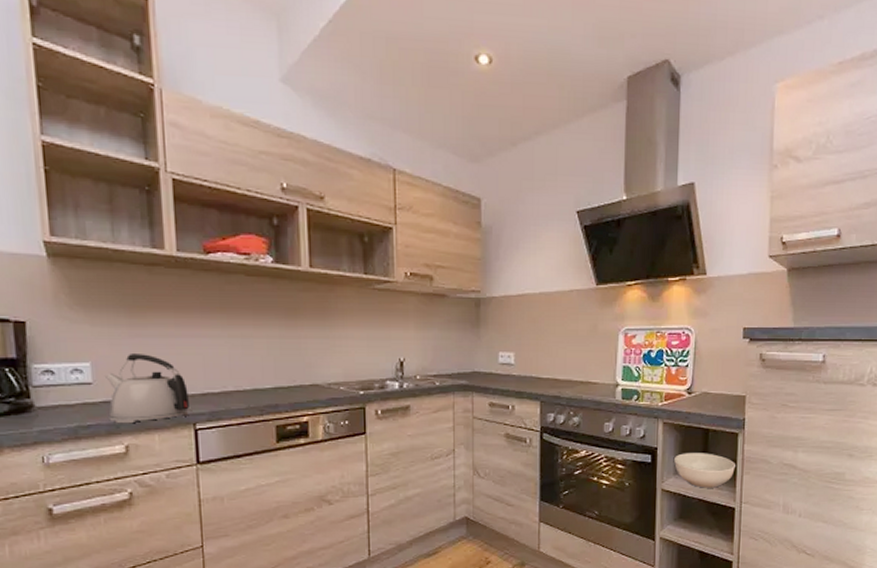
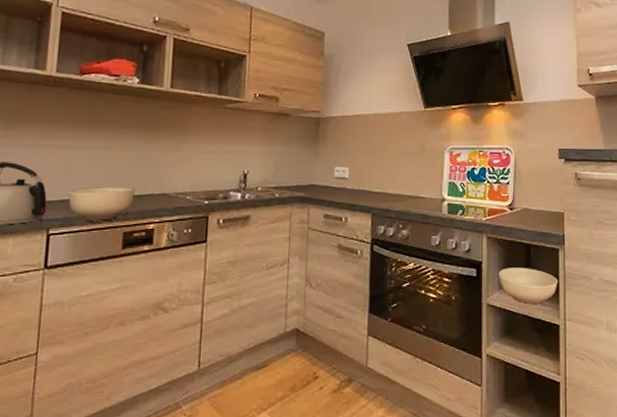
bowl: none [210,379,284,414] -> present [68,187,136,221]

